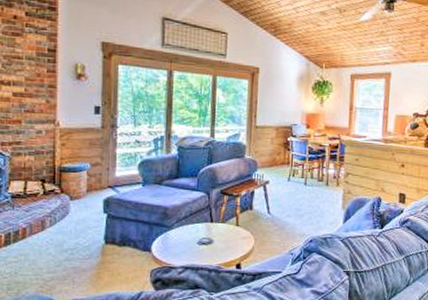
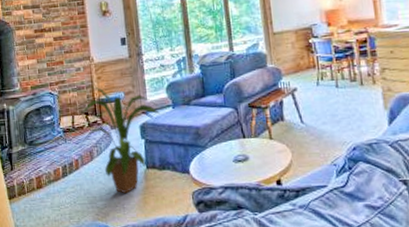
house plant: none [28,151,128,268] -> present [78,86,160,194]

